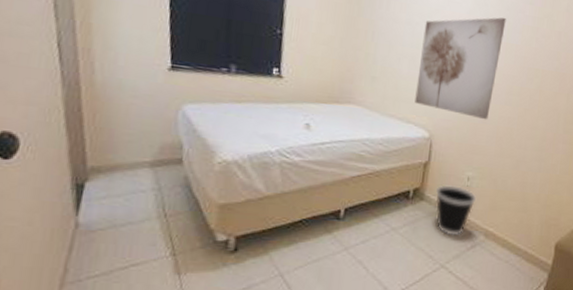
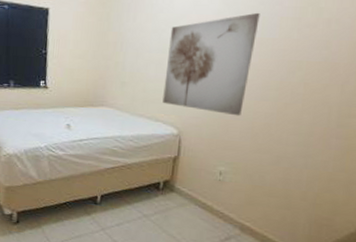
wastebasket: present [436,184,477,237] -> none [186,178,231,228]

